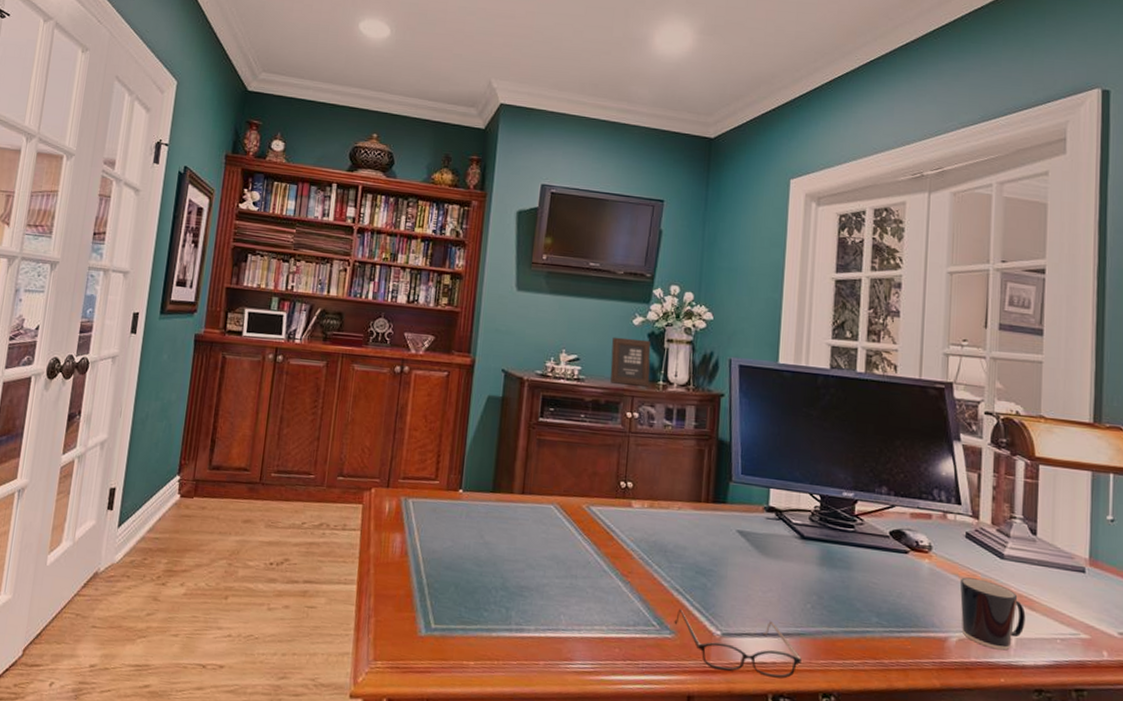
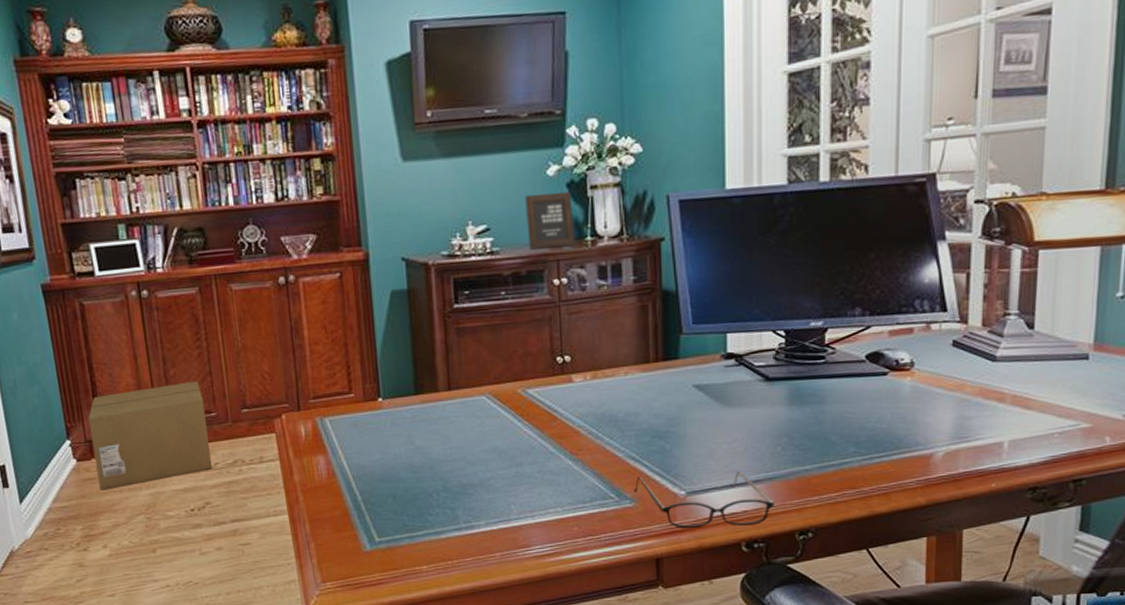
box: none [193,440,307,530] -> present [88,381,212,491]
mug: present [959,577,1026,651] -> none [946,387,1020,456]

